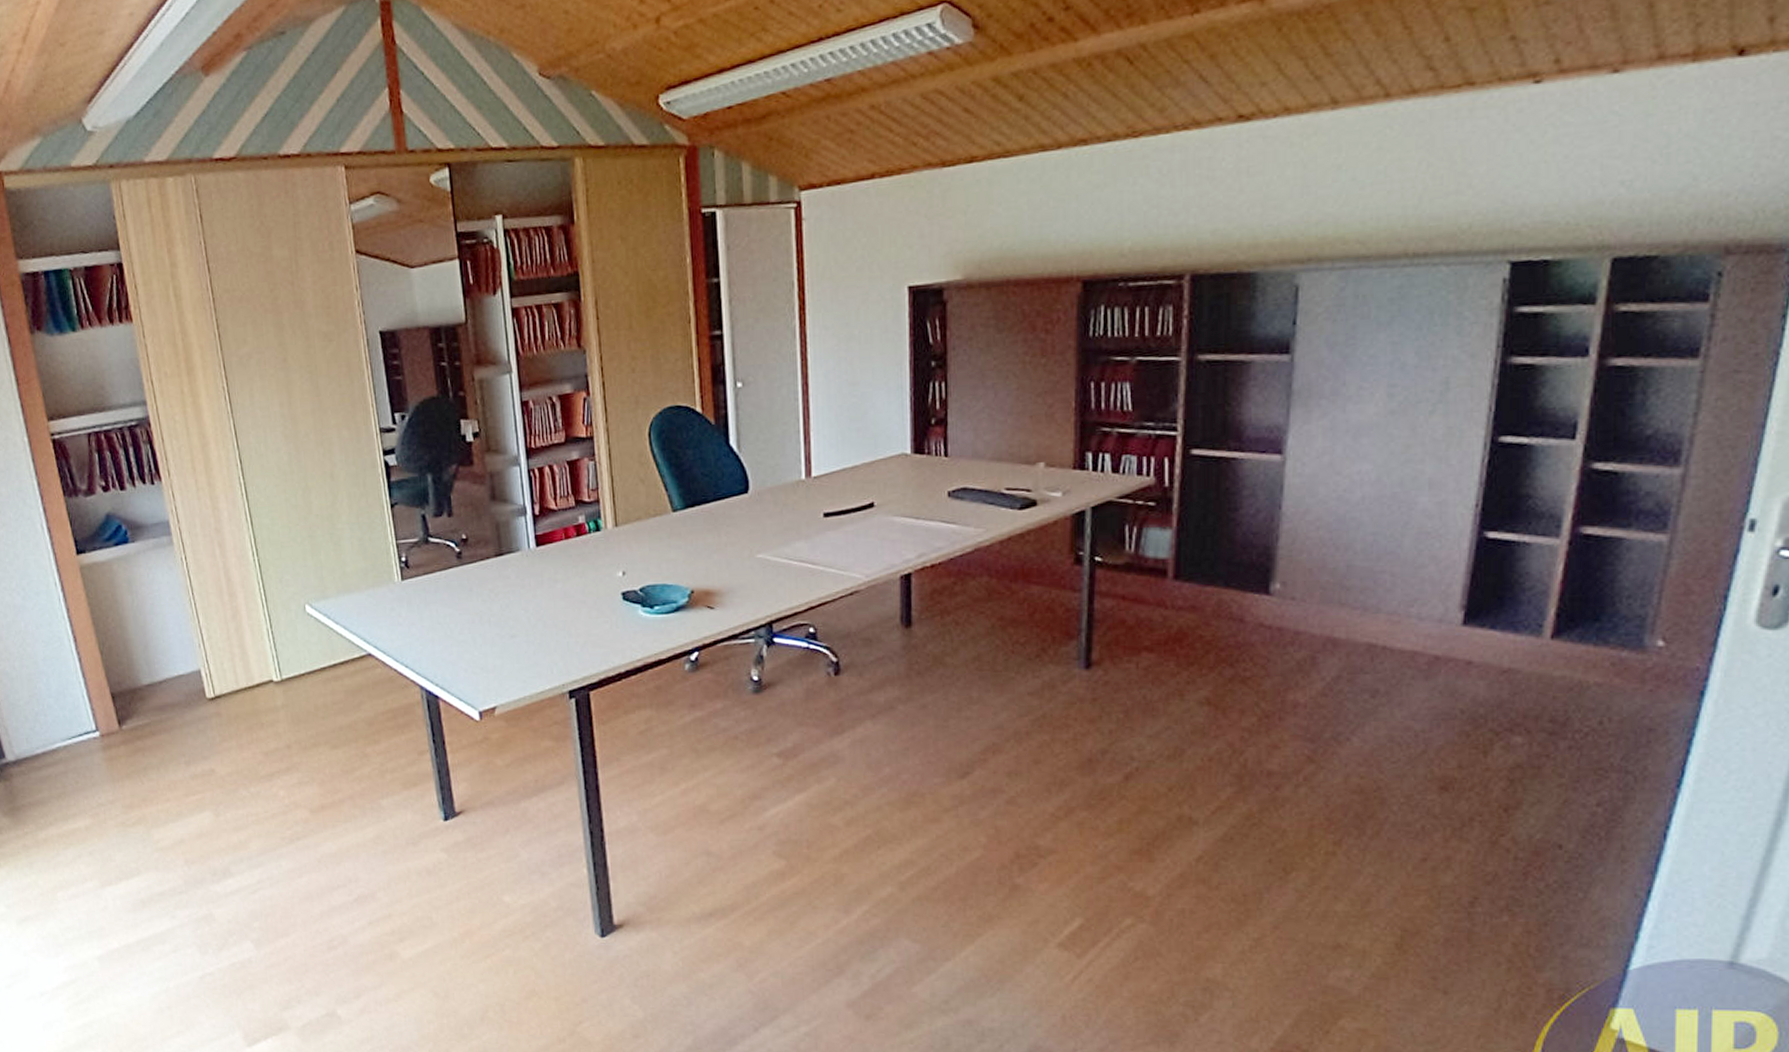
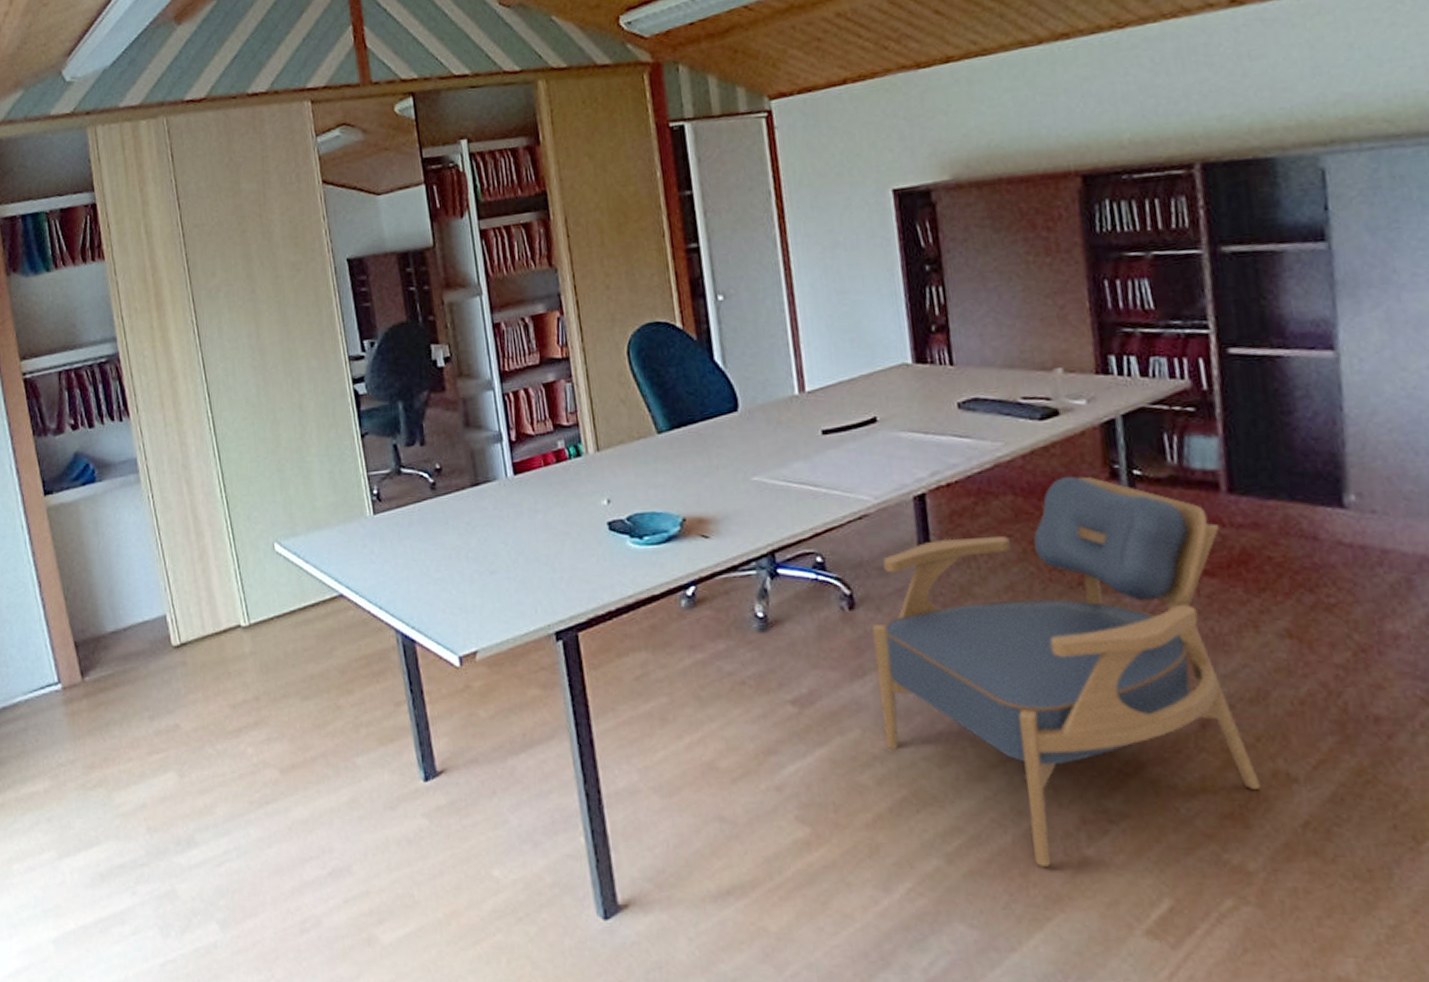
armchair: none [853,561,1167,893] -> present [871,476,1261,867]

